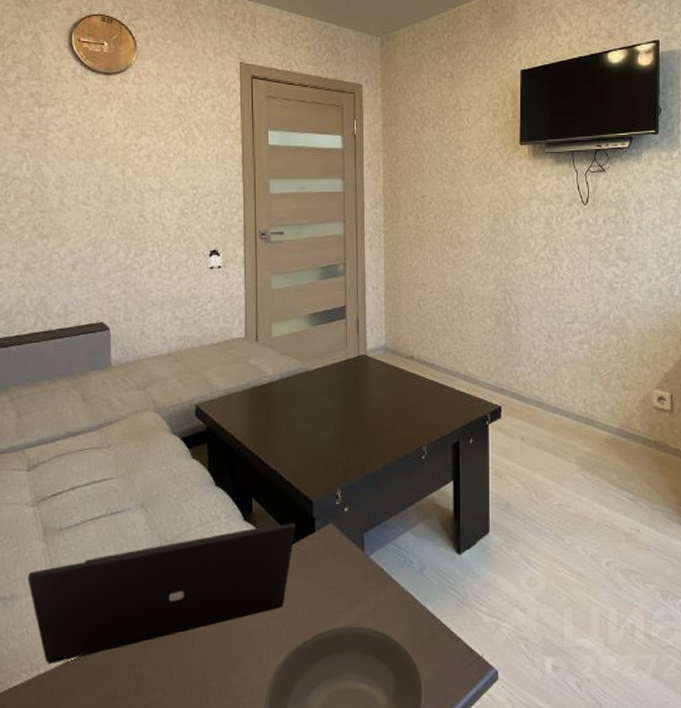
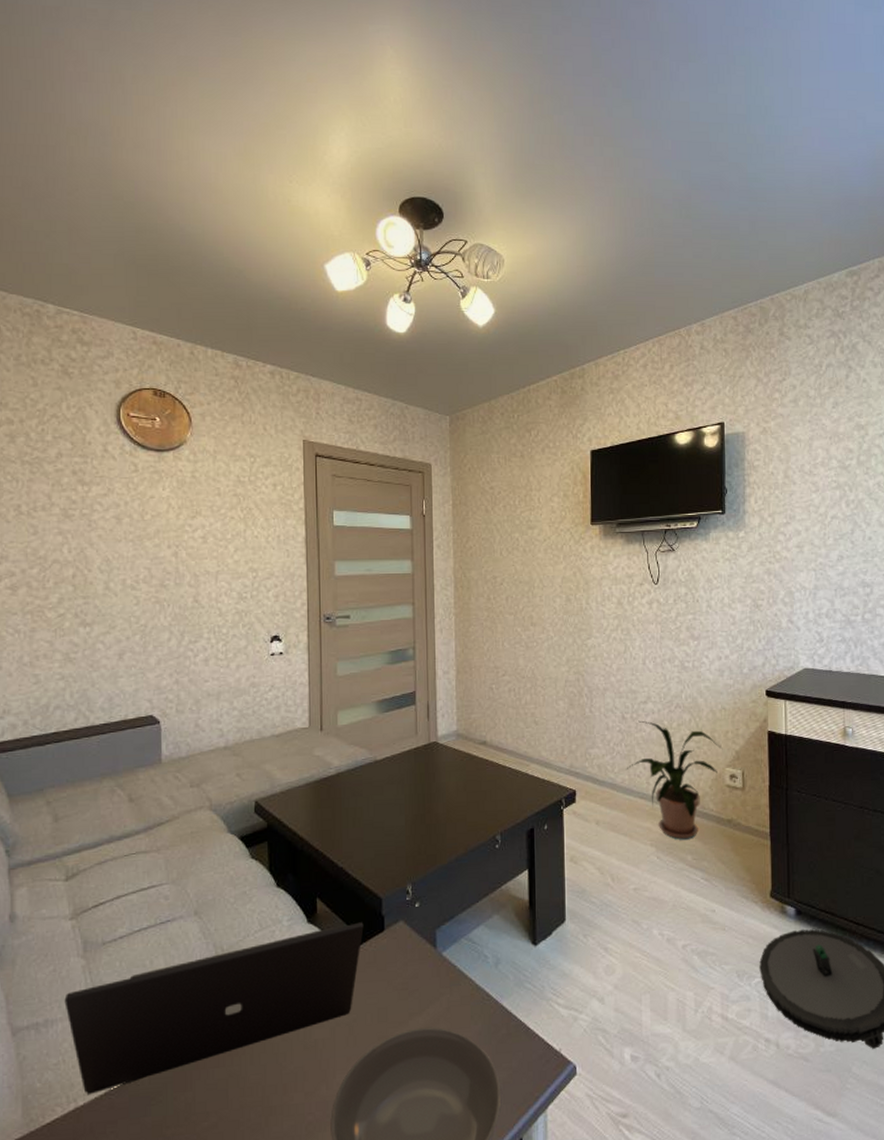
house plant: none [552,340,650,459] -> present [626,720,722,840]

